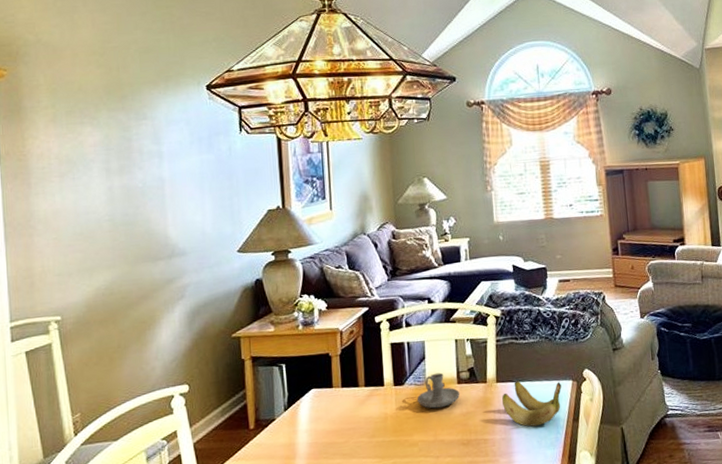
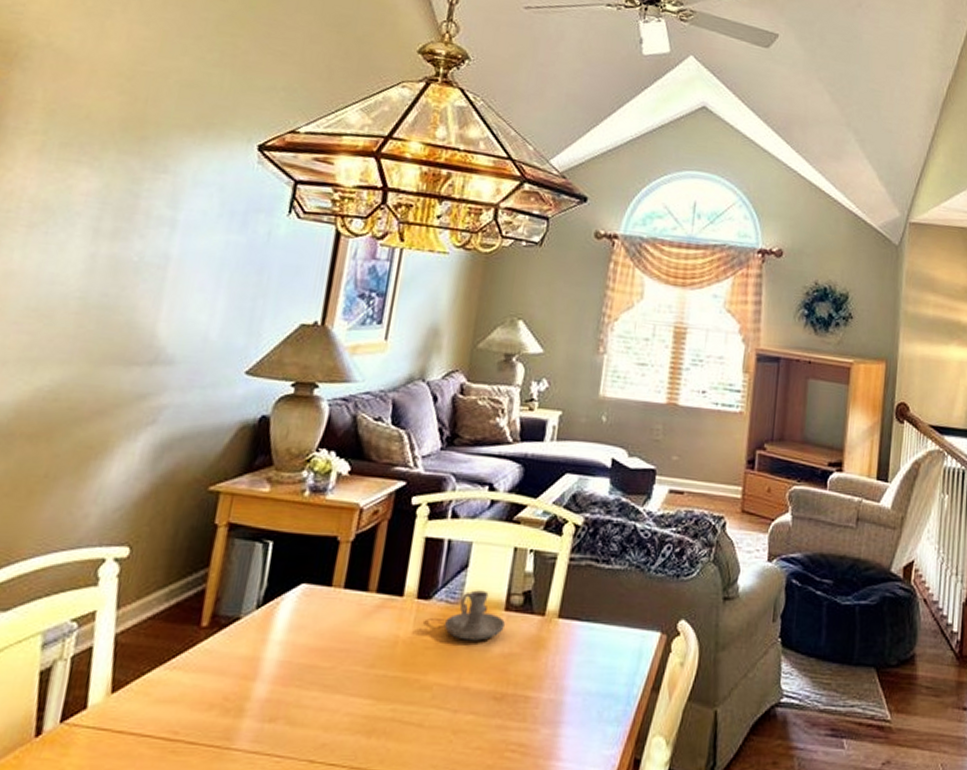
banana: present [502,380,562,427] -> none [560,620,645,689]

